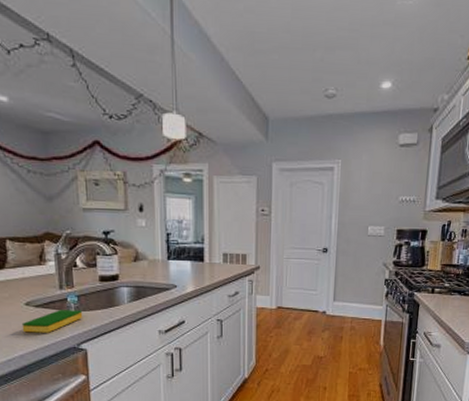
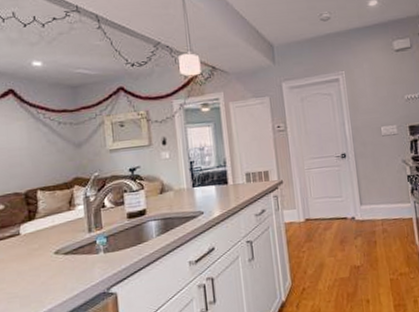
dish sponge: present [21,310,83,333] -> none [51,251,112,284]

